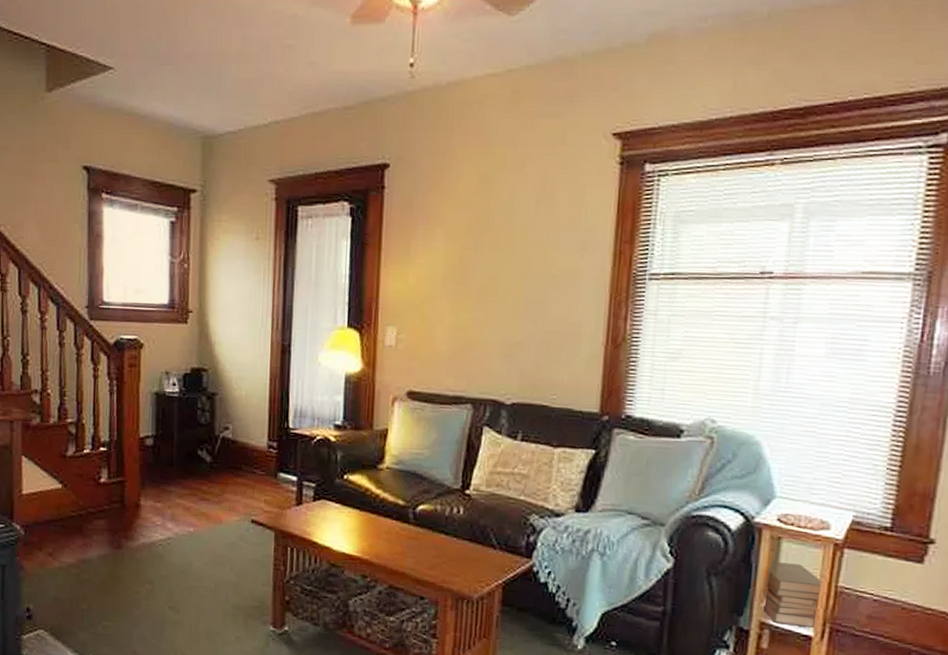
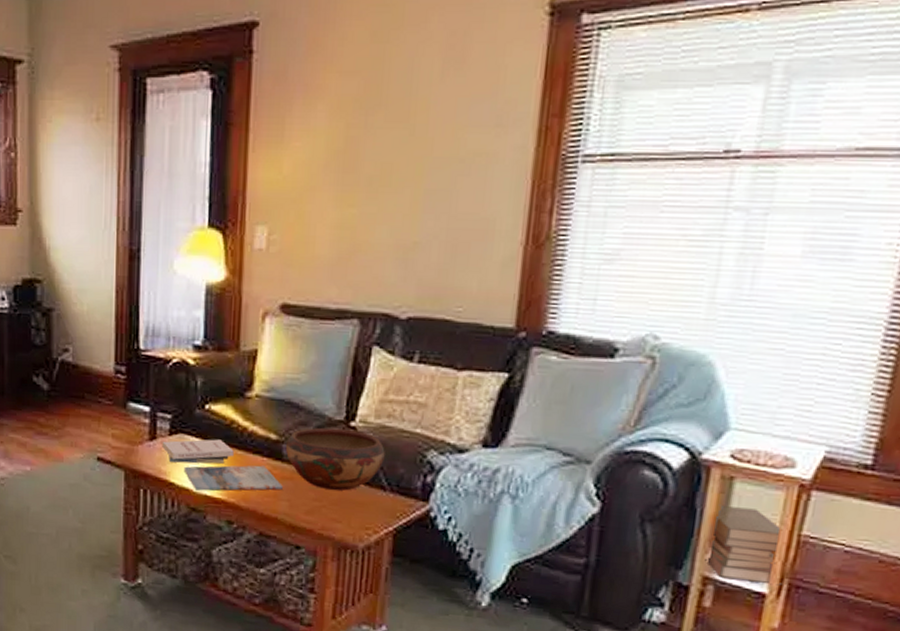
books: none [307,504,368,526] -> present [162,439,234,464]
magazine: none [325,527,409,549] -> present [183,465,283,491]
decorative bowl: none [411,495,495,549] -> present [285,428,385,491]

